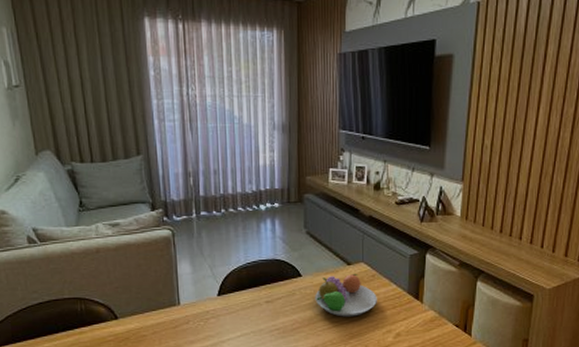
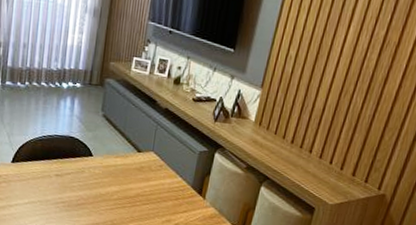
fruit bowl: present [315,273,377,317] -> none [102,160,162,202]

